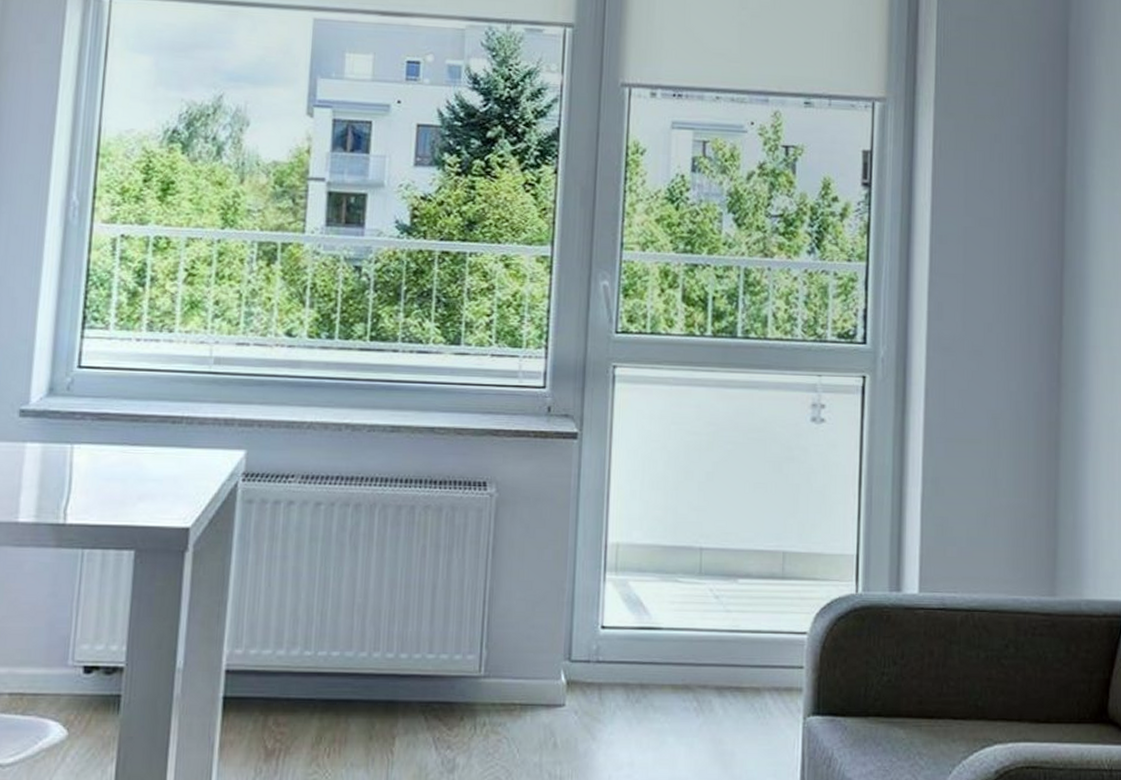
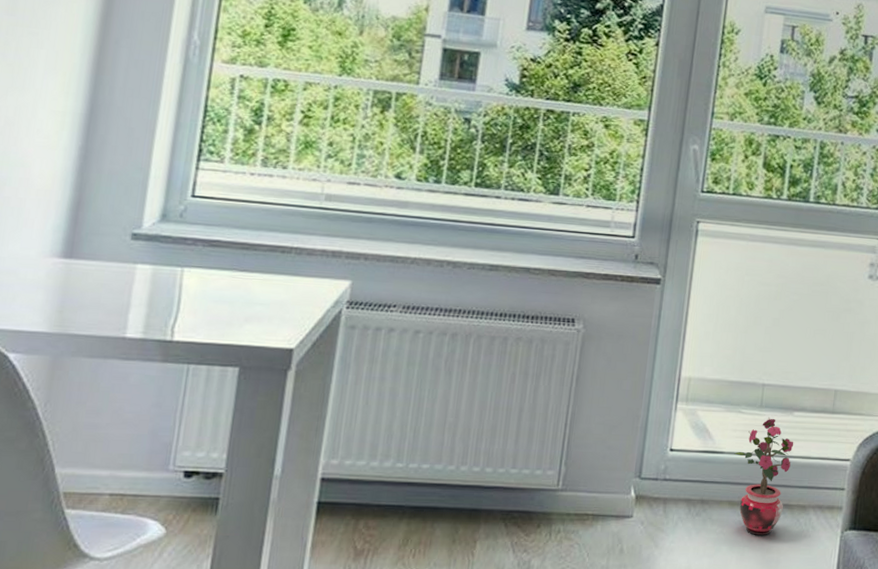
potted plant: none [673,585,741,724] -> present [734,417,794,535]

